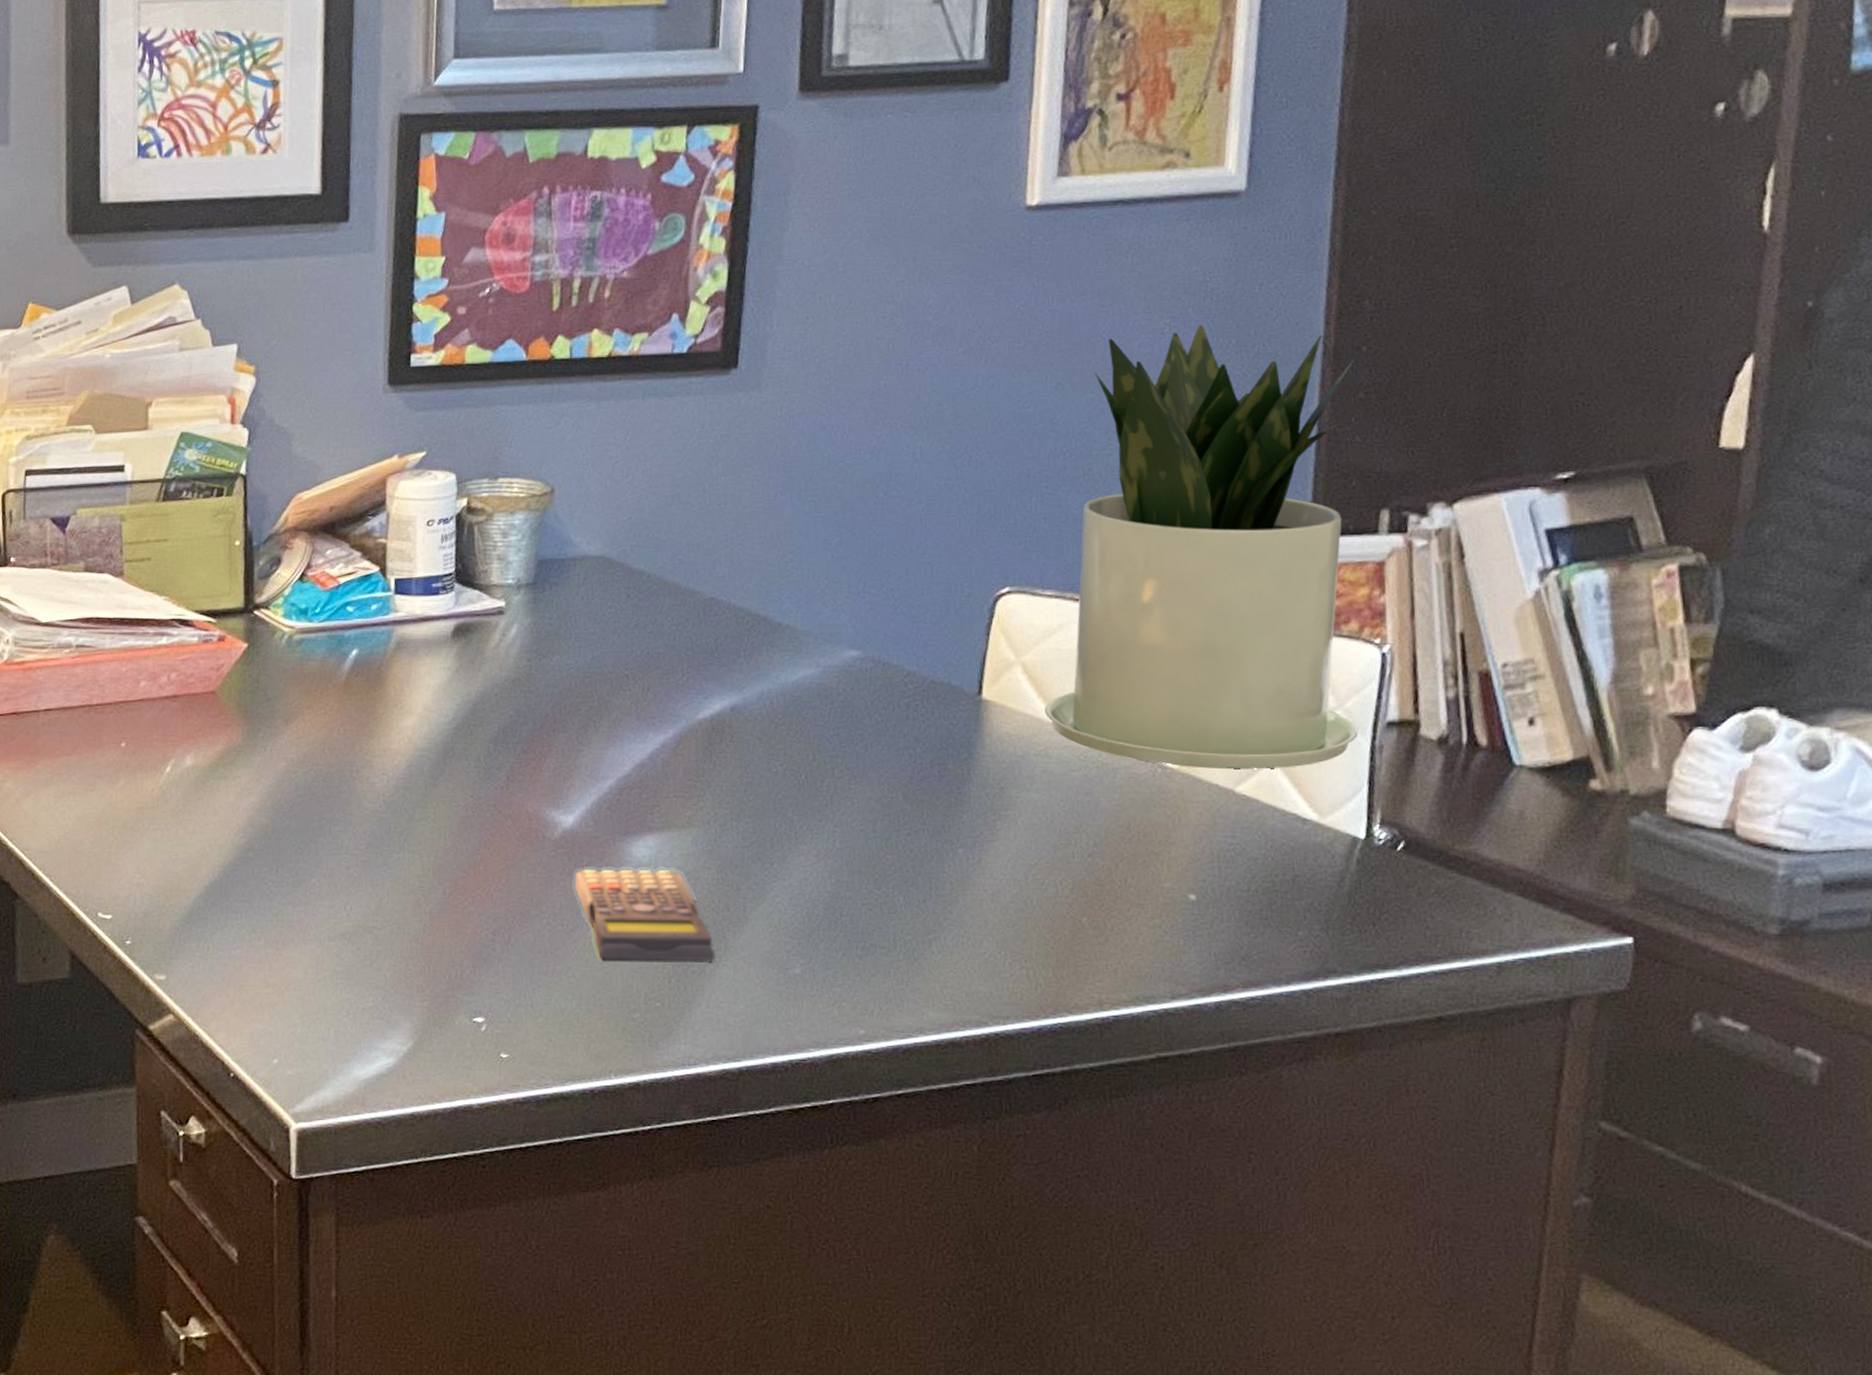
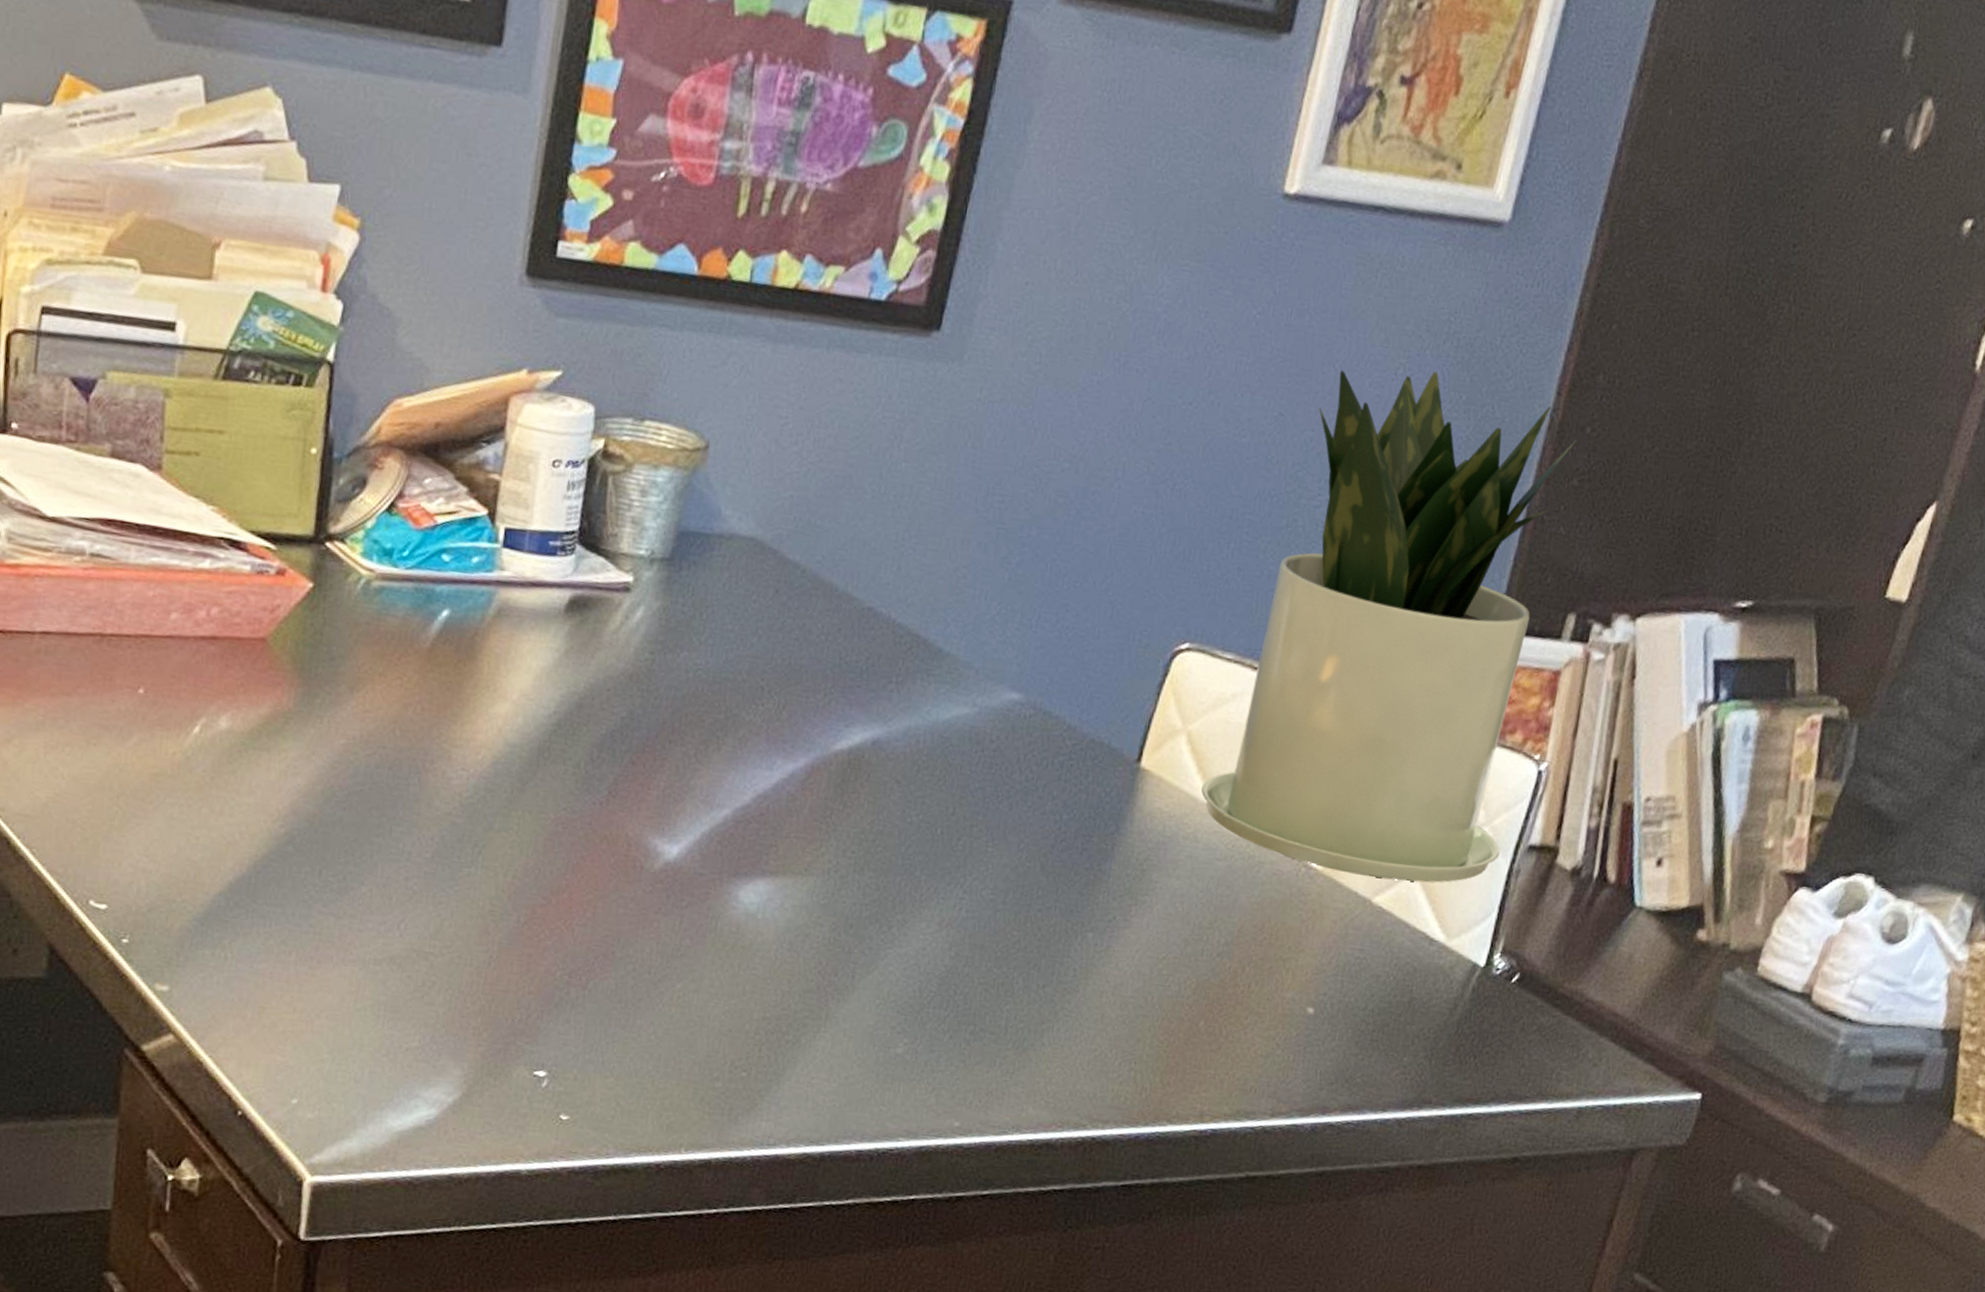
calculator: present [575,869,716,961] -> none [669,910,815,1031]

